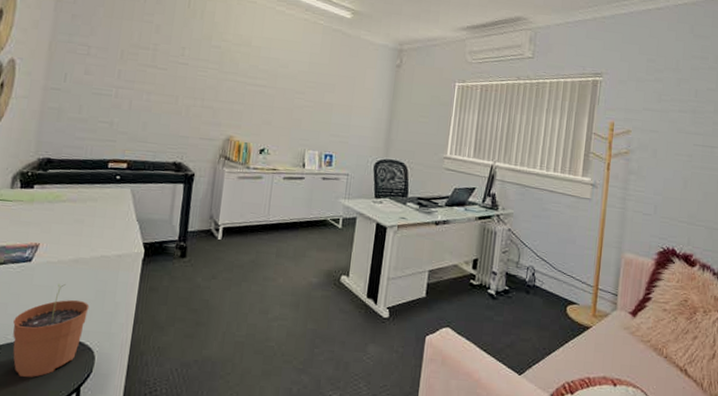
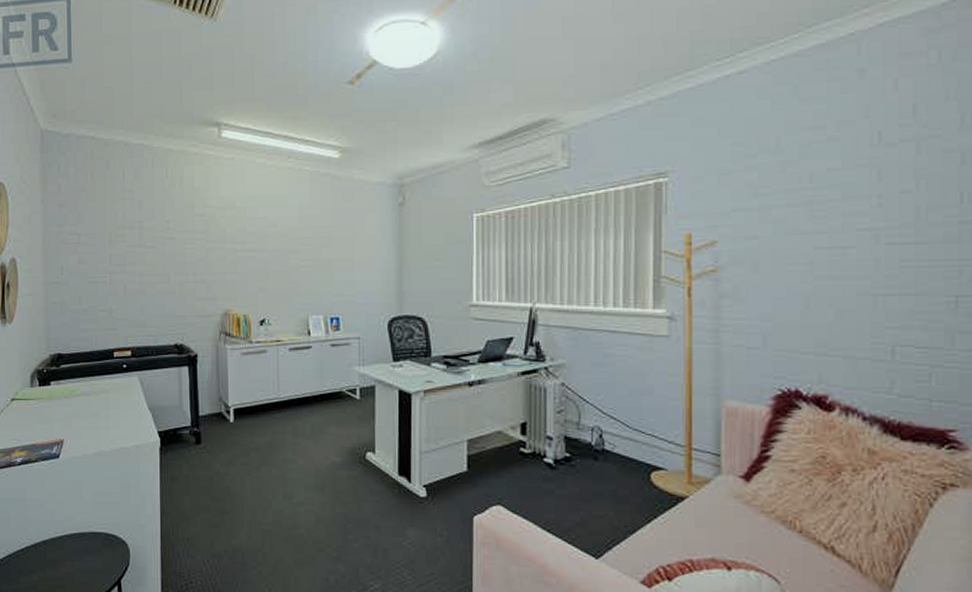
plant pot: present [13,284,90,377] -> none [53,478,117,571]

